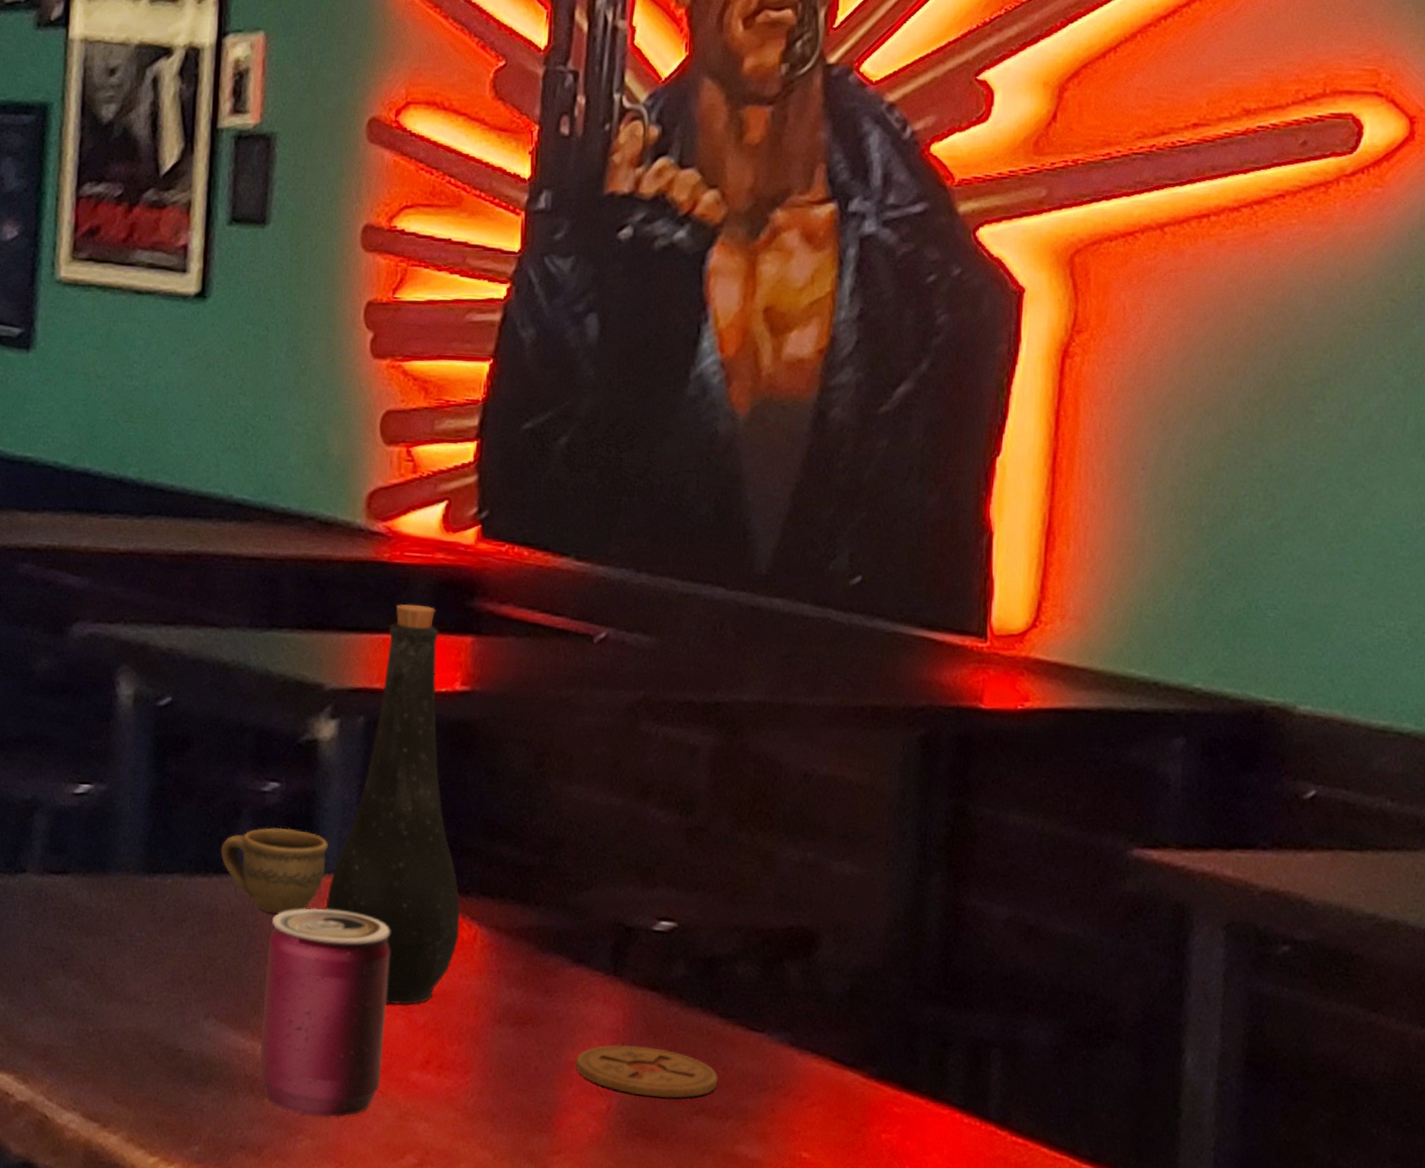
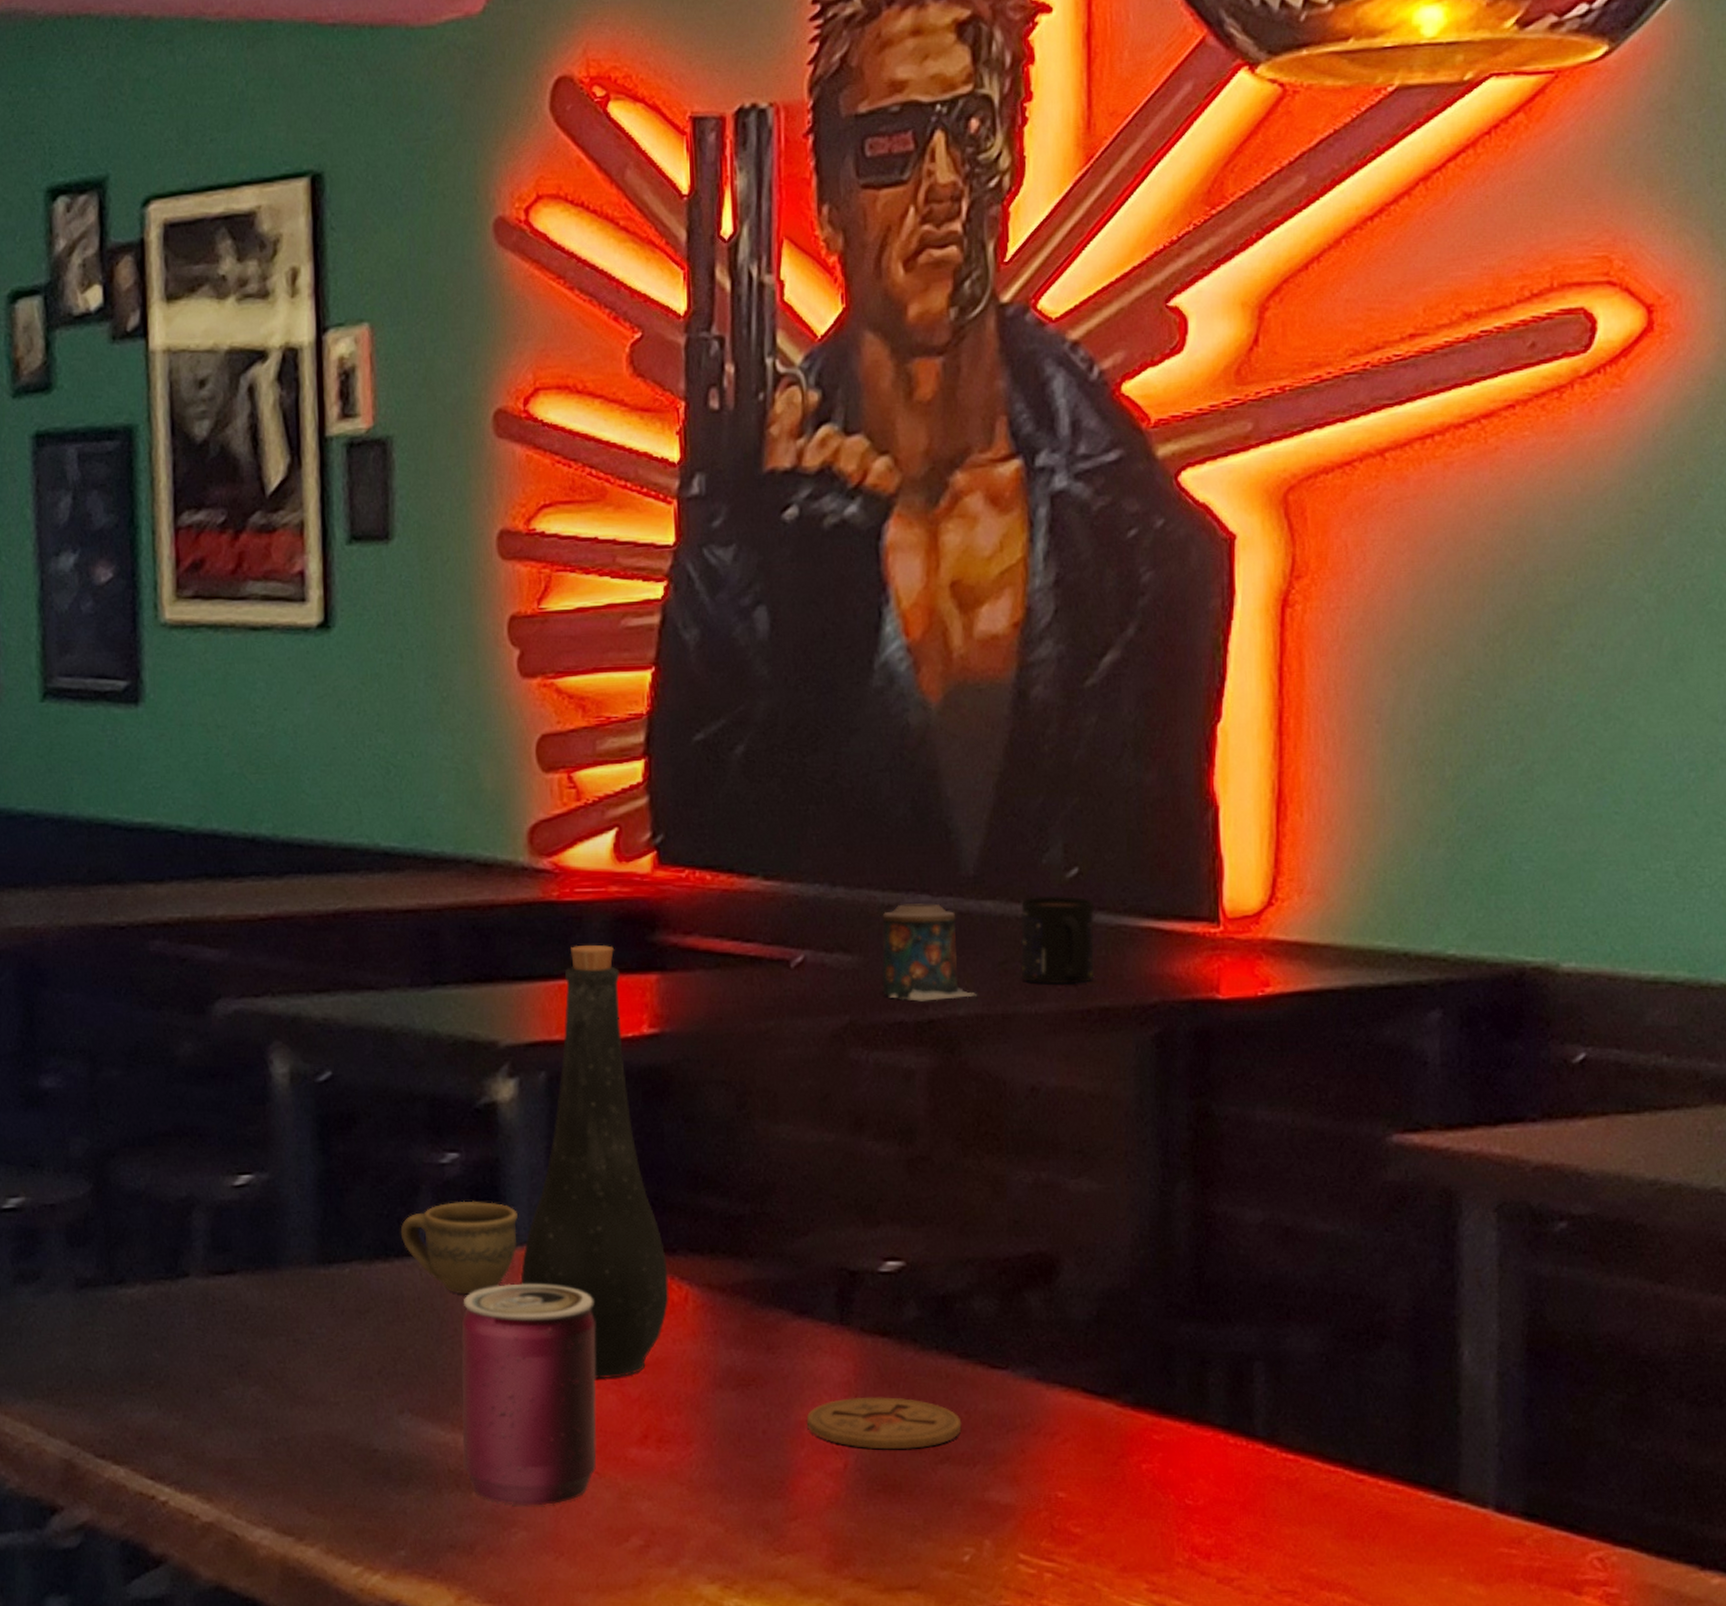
candle: none [675,594,761,686] -> present [881,903,977,1001]
mug: none [802,599,874,682] -> present [1020,895,1095,984]

